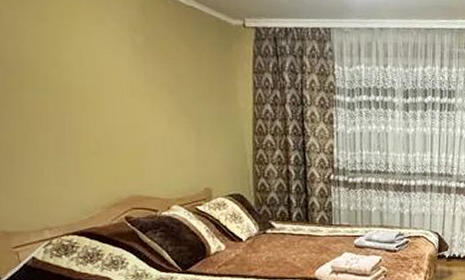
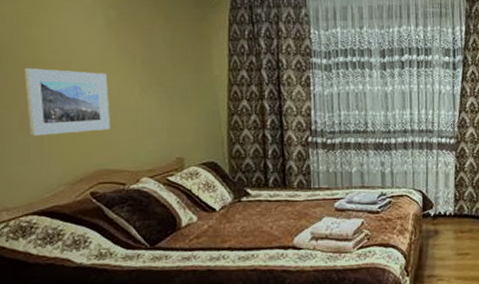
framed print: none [56,92,141,160] -> present [24,68,110,137]

